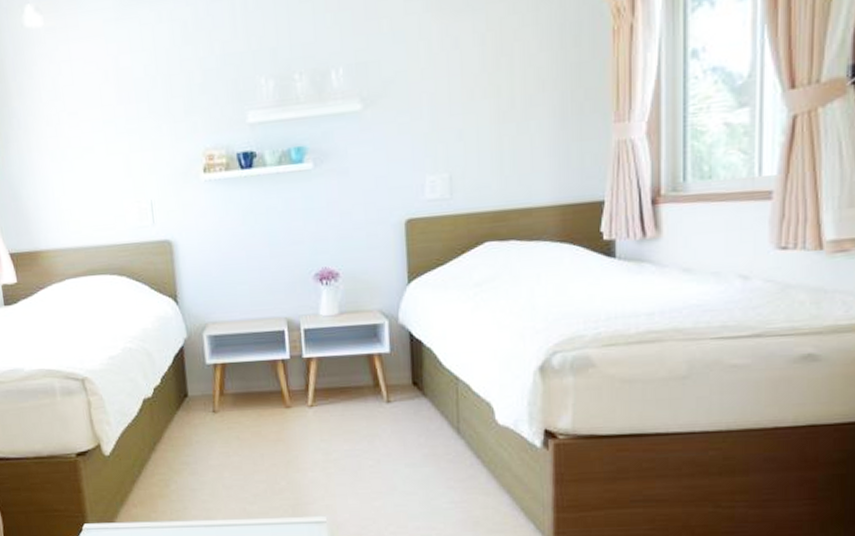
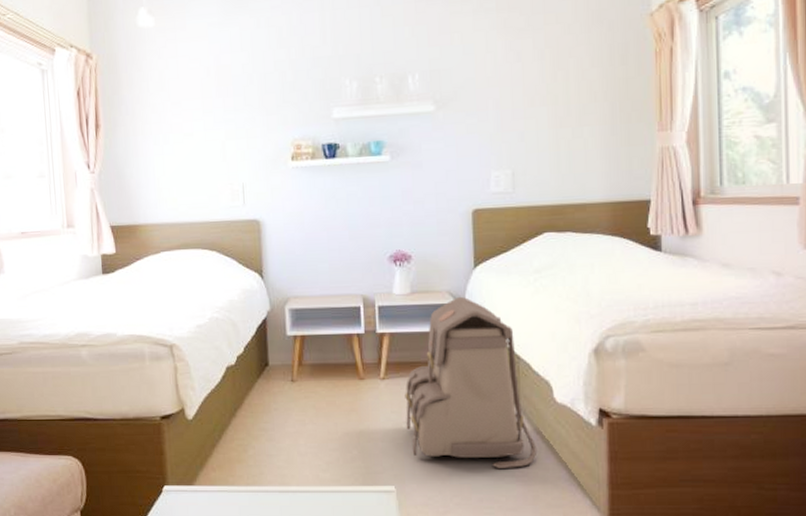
backpack: none [335,316,478,495] -> present [405,297,537,468]

